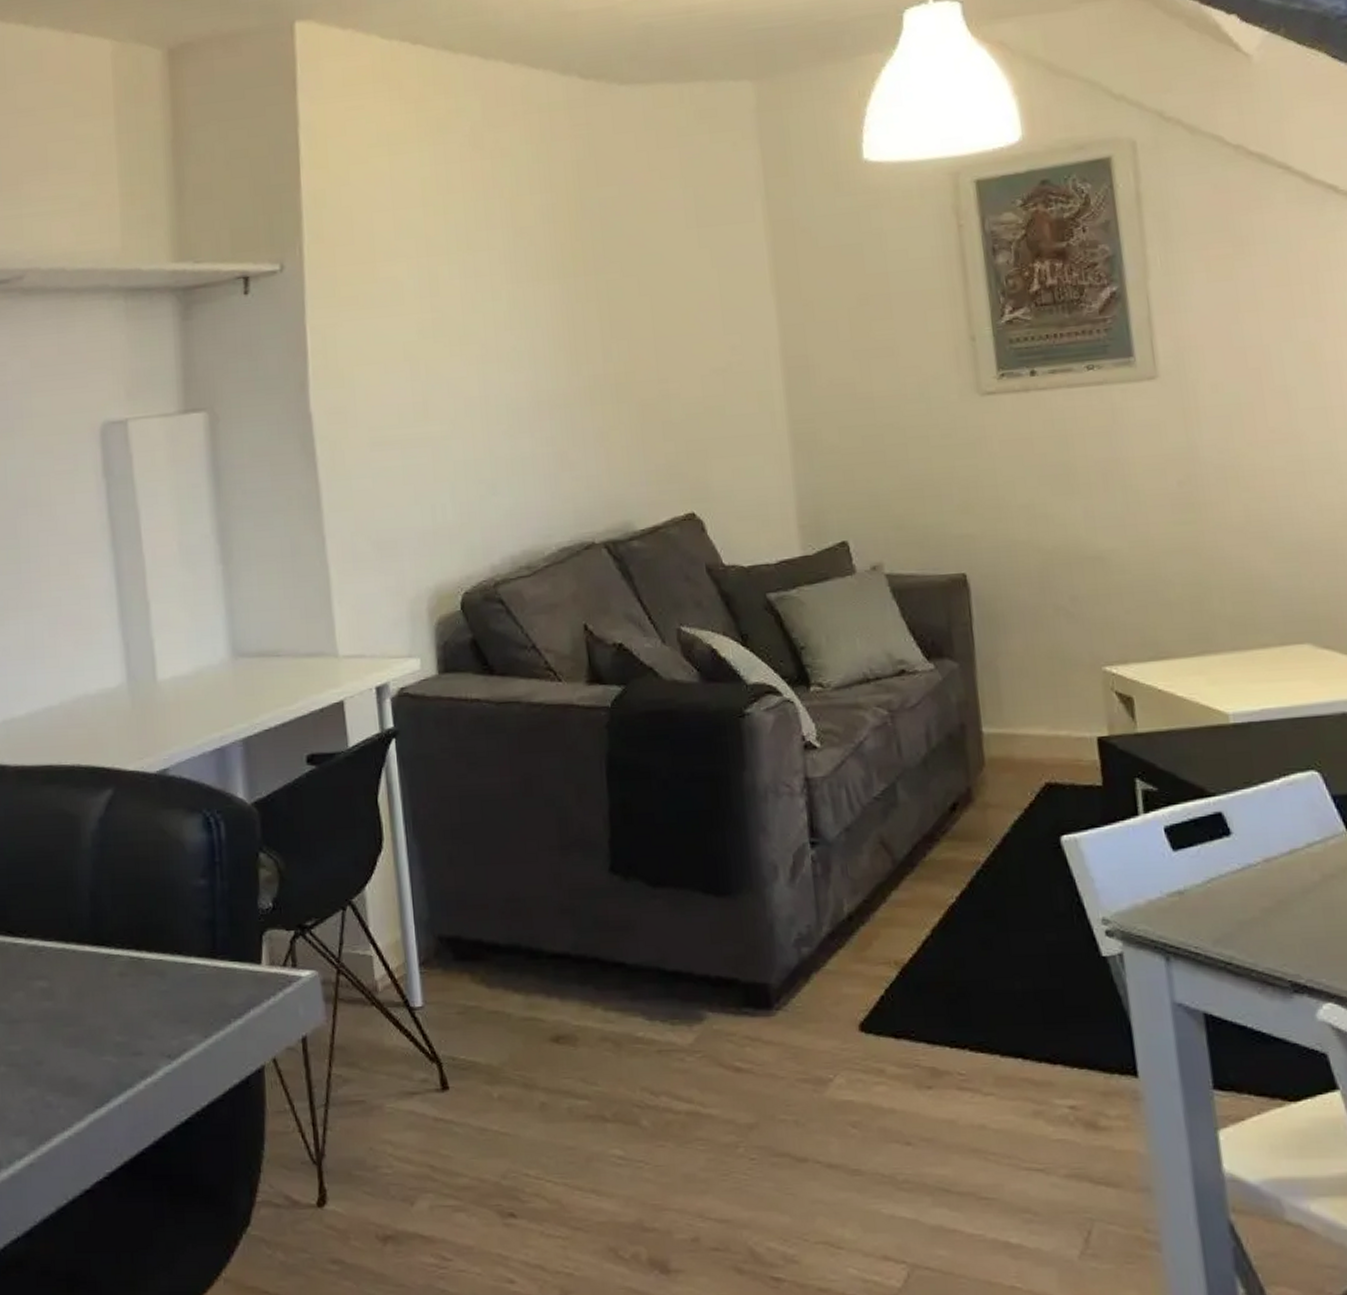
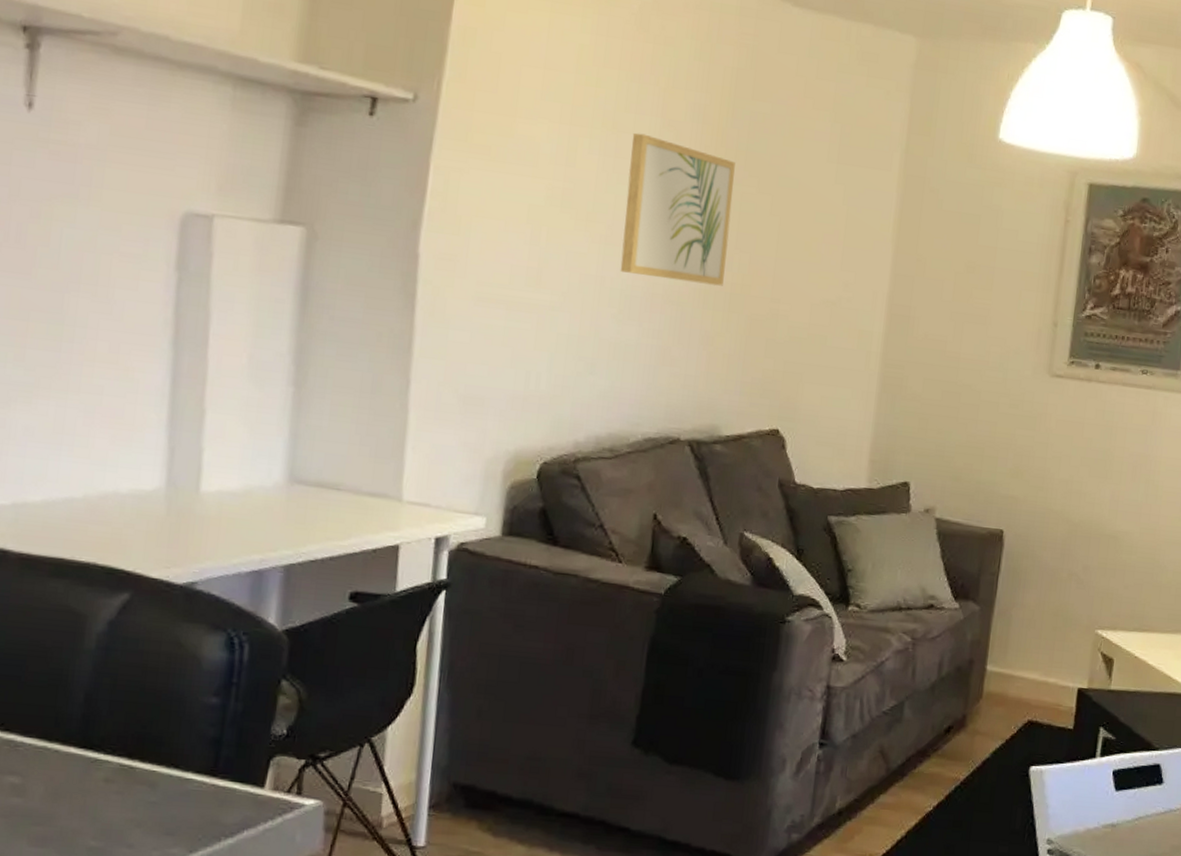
wall art: none [488,247,607,387] -> present [620,133,735,286]

